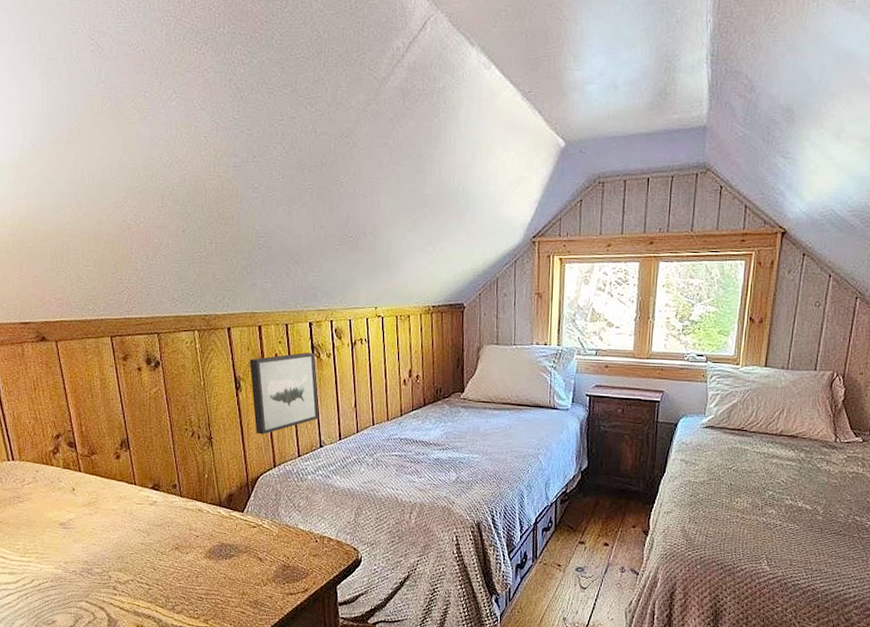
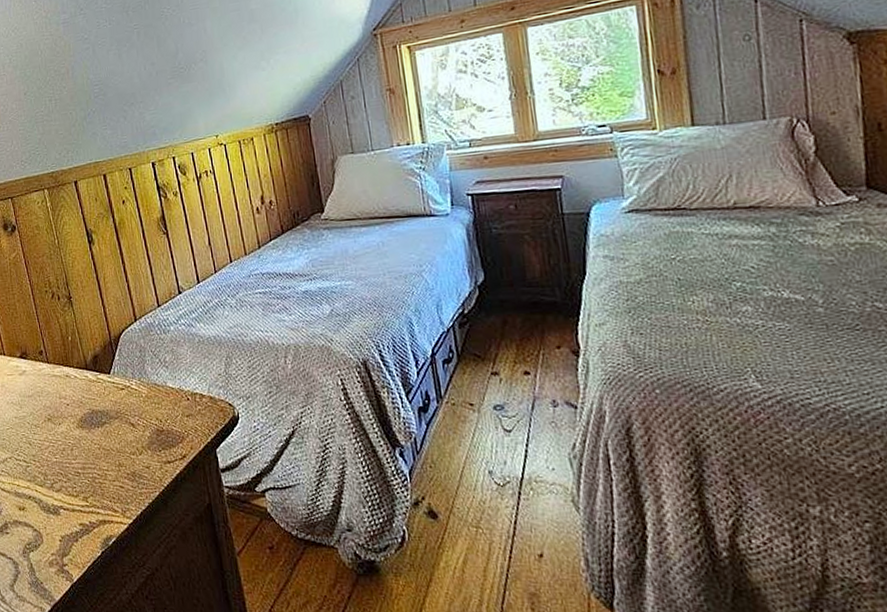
wall art: present [249,353,319,435] -> none [98,194,174,288]

